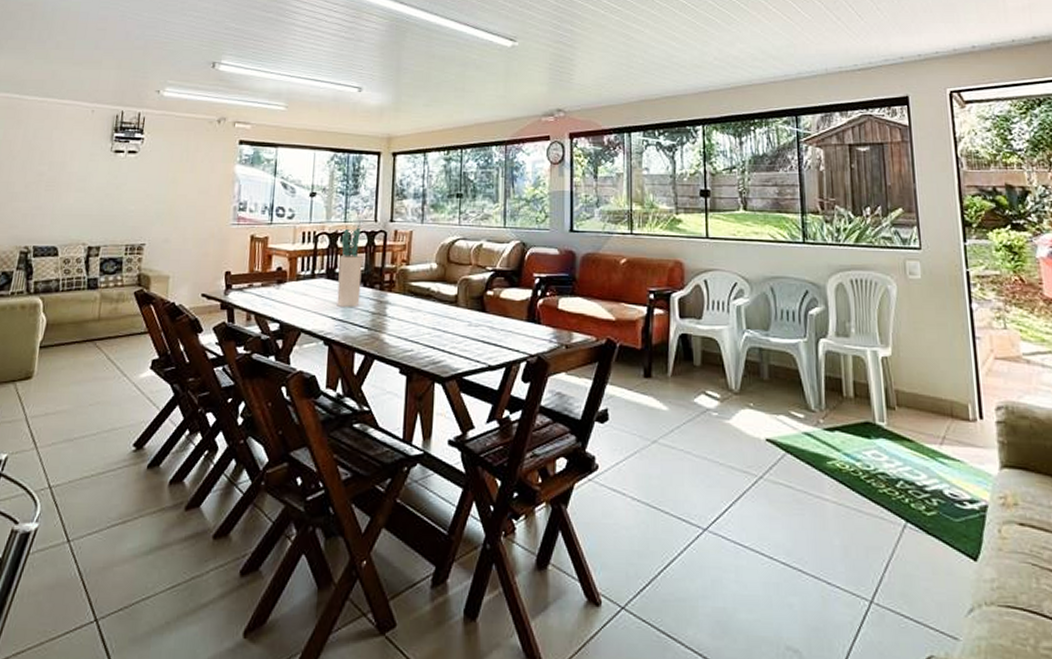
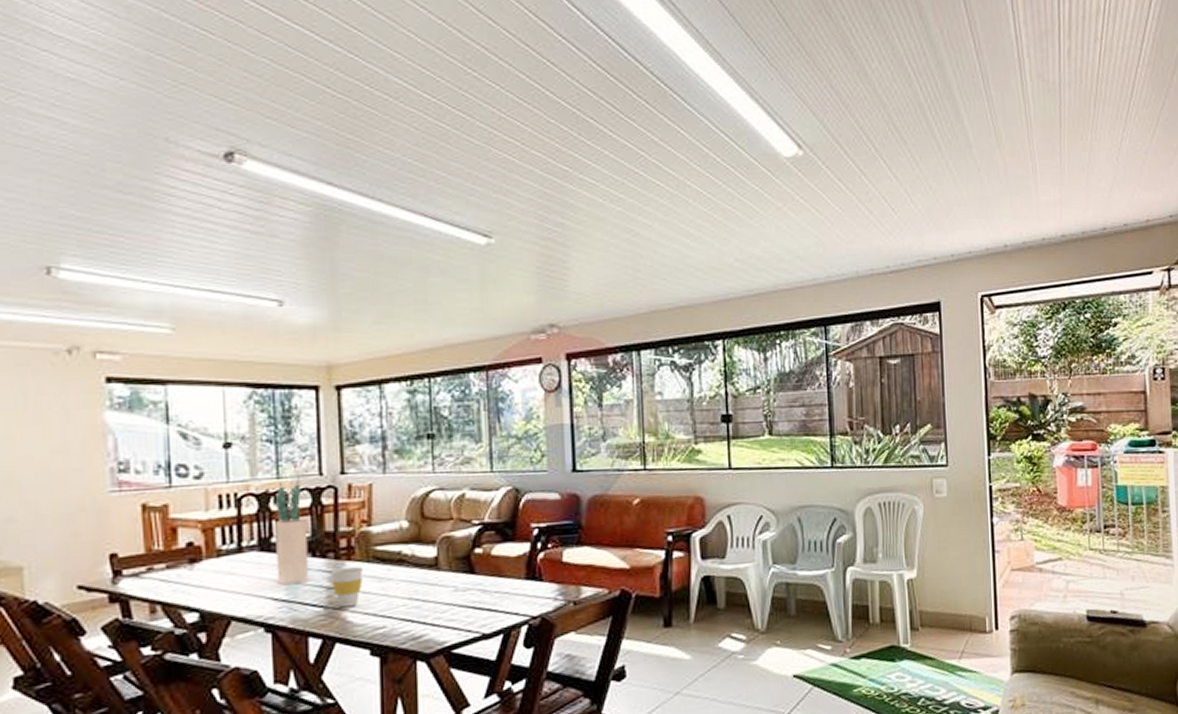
cup: none [376,297,400,331] -> present [331,567,363,608]

